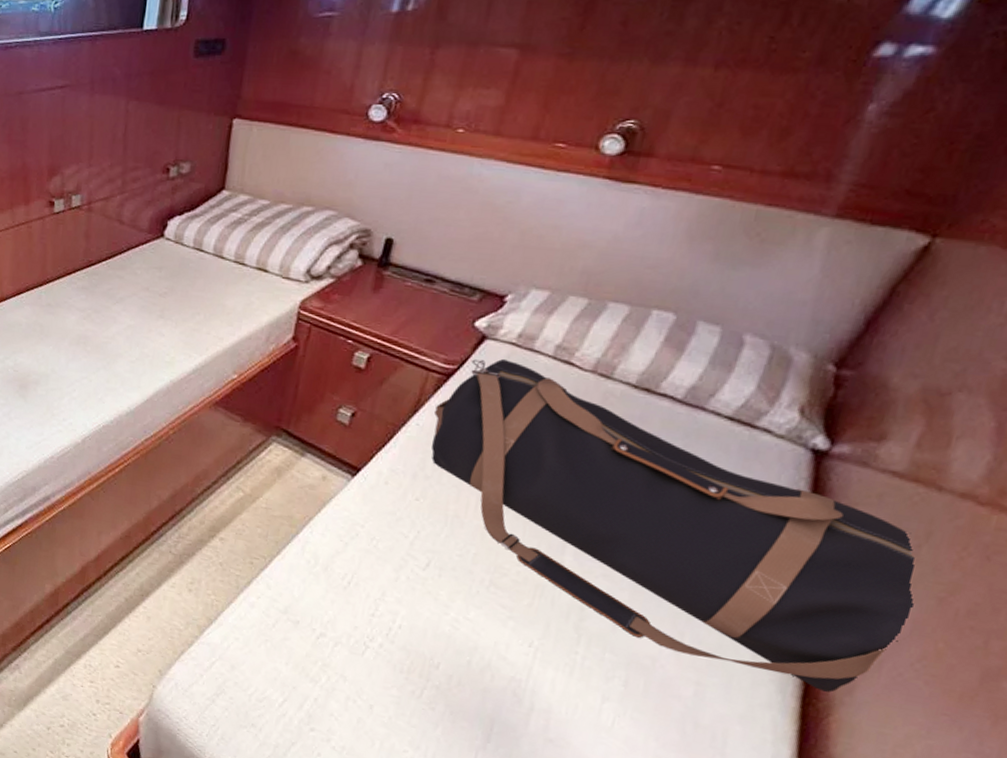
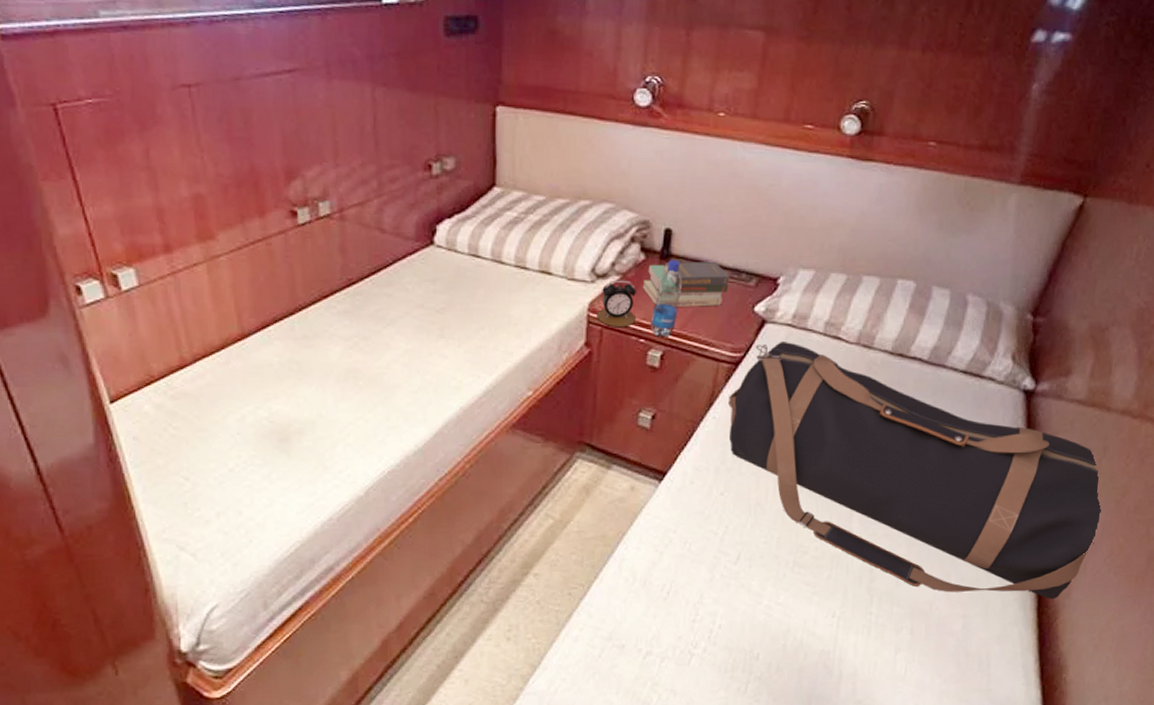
alarm clock: none [307,282,350,328] -> present [597,280,636,328]
books: none [355,270,451,317] -> present [642,262,730,308]
bottle: none [360,268,399,342] -> present [650,260,683,338]

